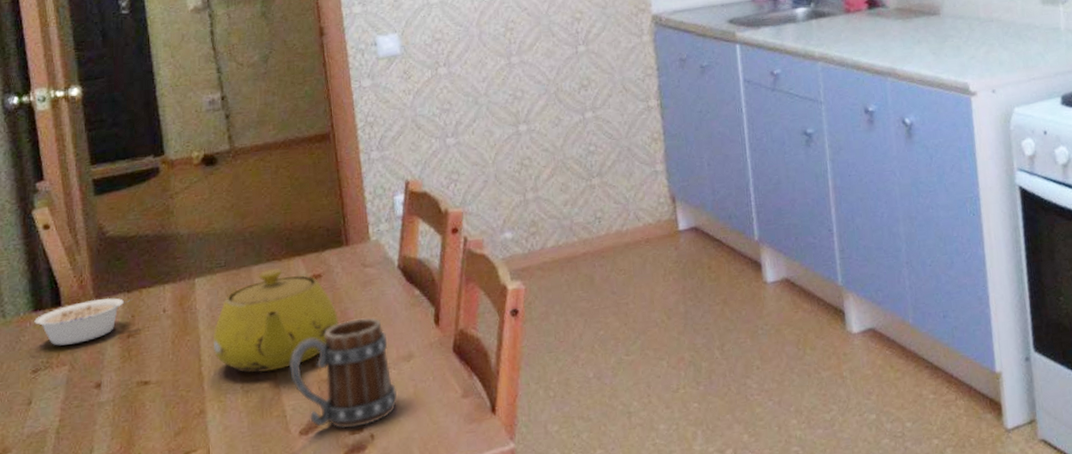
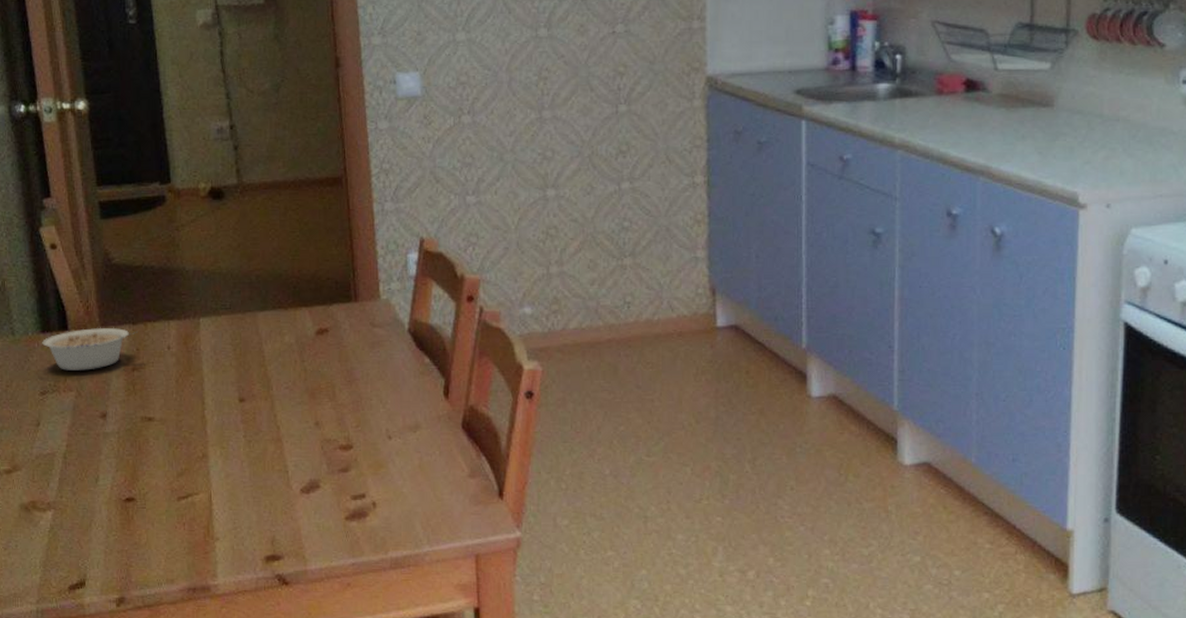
teapot: present [212,268,340,373] -> none [216,317,345,424]
mug: present [289,317,397,429] -> none [293,381,401,493]

